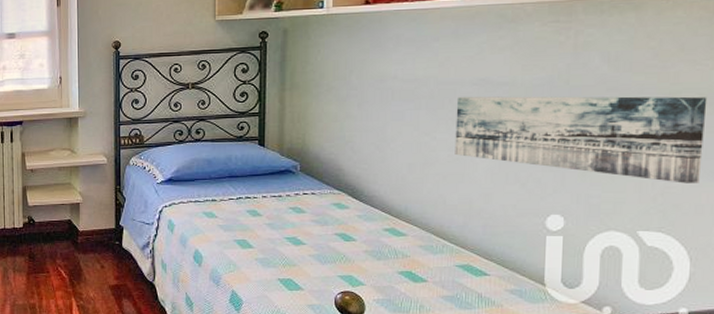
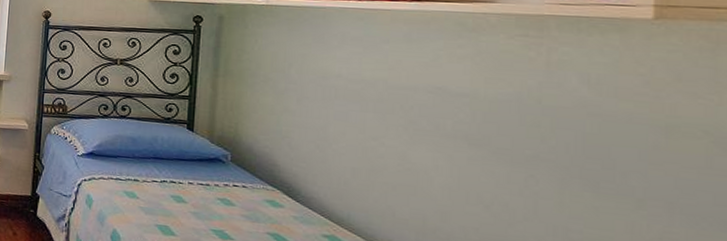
wall art: present [455,96,708,184] -> none [406,103,714,232]

